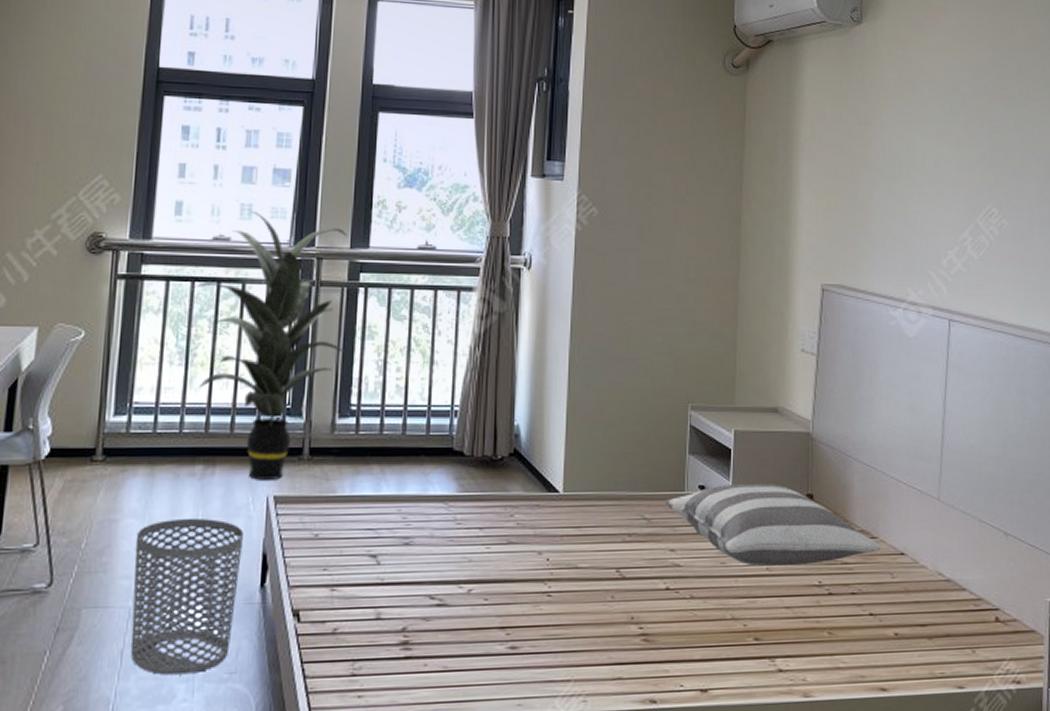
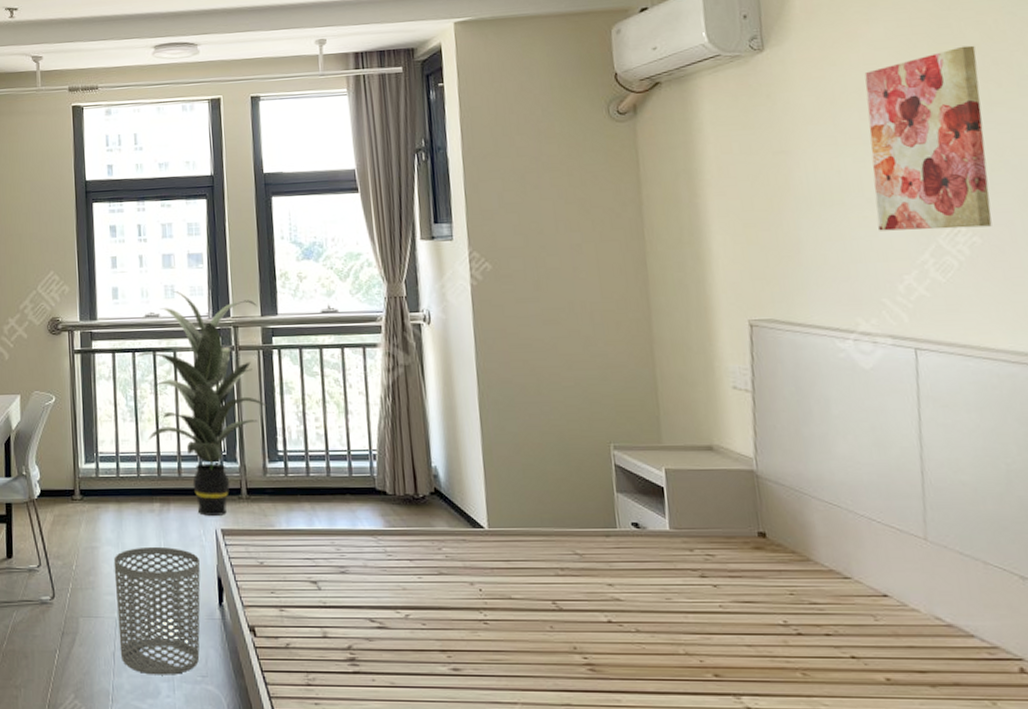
pillow: present [665,484,882,566] -> none [596,521,858,603]
wall art: none [933,44,1022,211] -> present [864,45,992,231]

